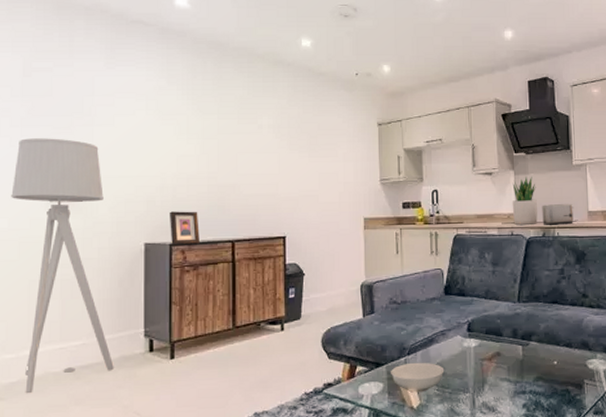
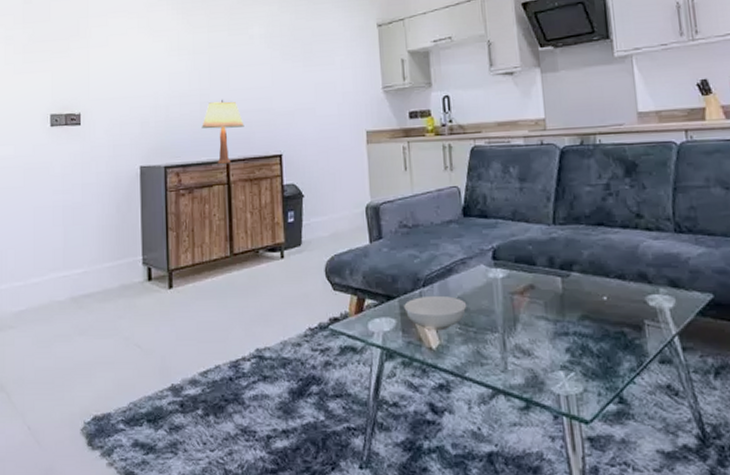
floor lamp: present [11,138,114,394] -> none [16,63,114,323]
picture frame: present [170,211,200,245] -> none [164,131,194,168]
table lamp: none [208,183,251,244] -> present [202,99,244,165]
planter: present [512,176,538,225] -> none [539,73,573,132]
toaster: present [542,203,574,225] -> none [577,103,619,131]

